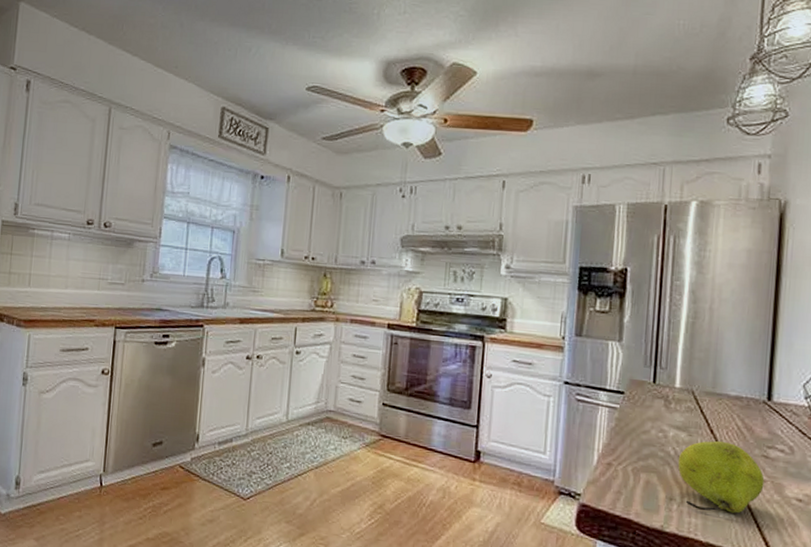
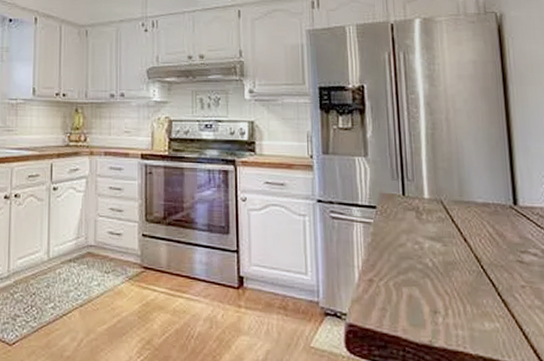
fruit: present [678,440,765,514] -> none [436,248,524,322]

